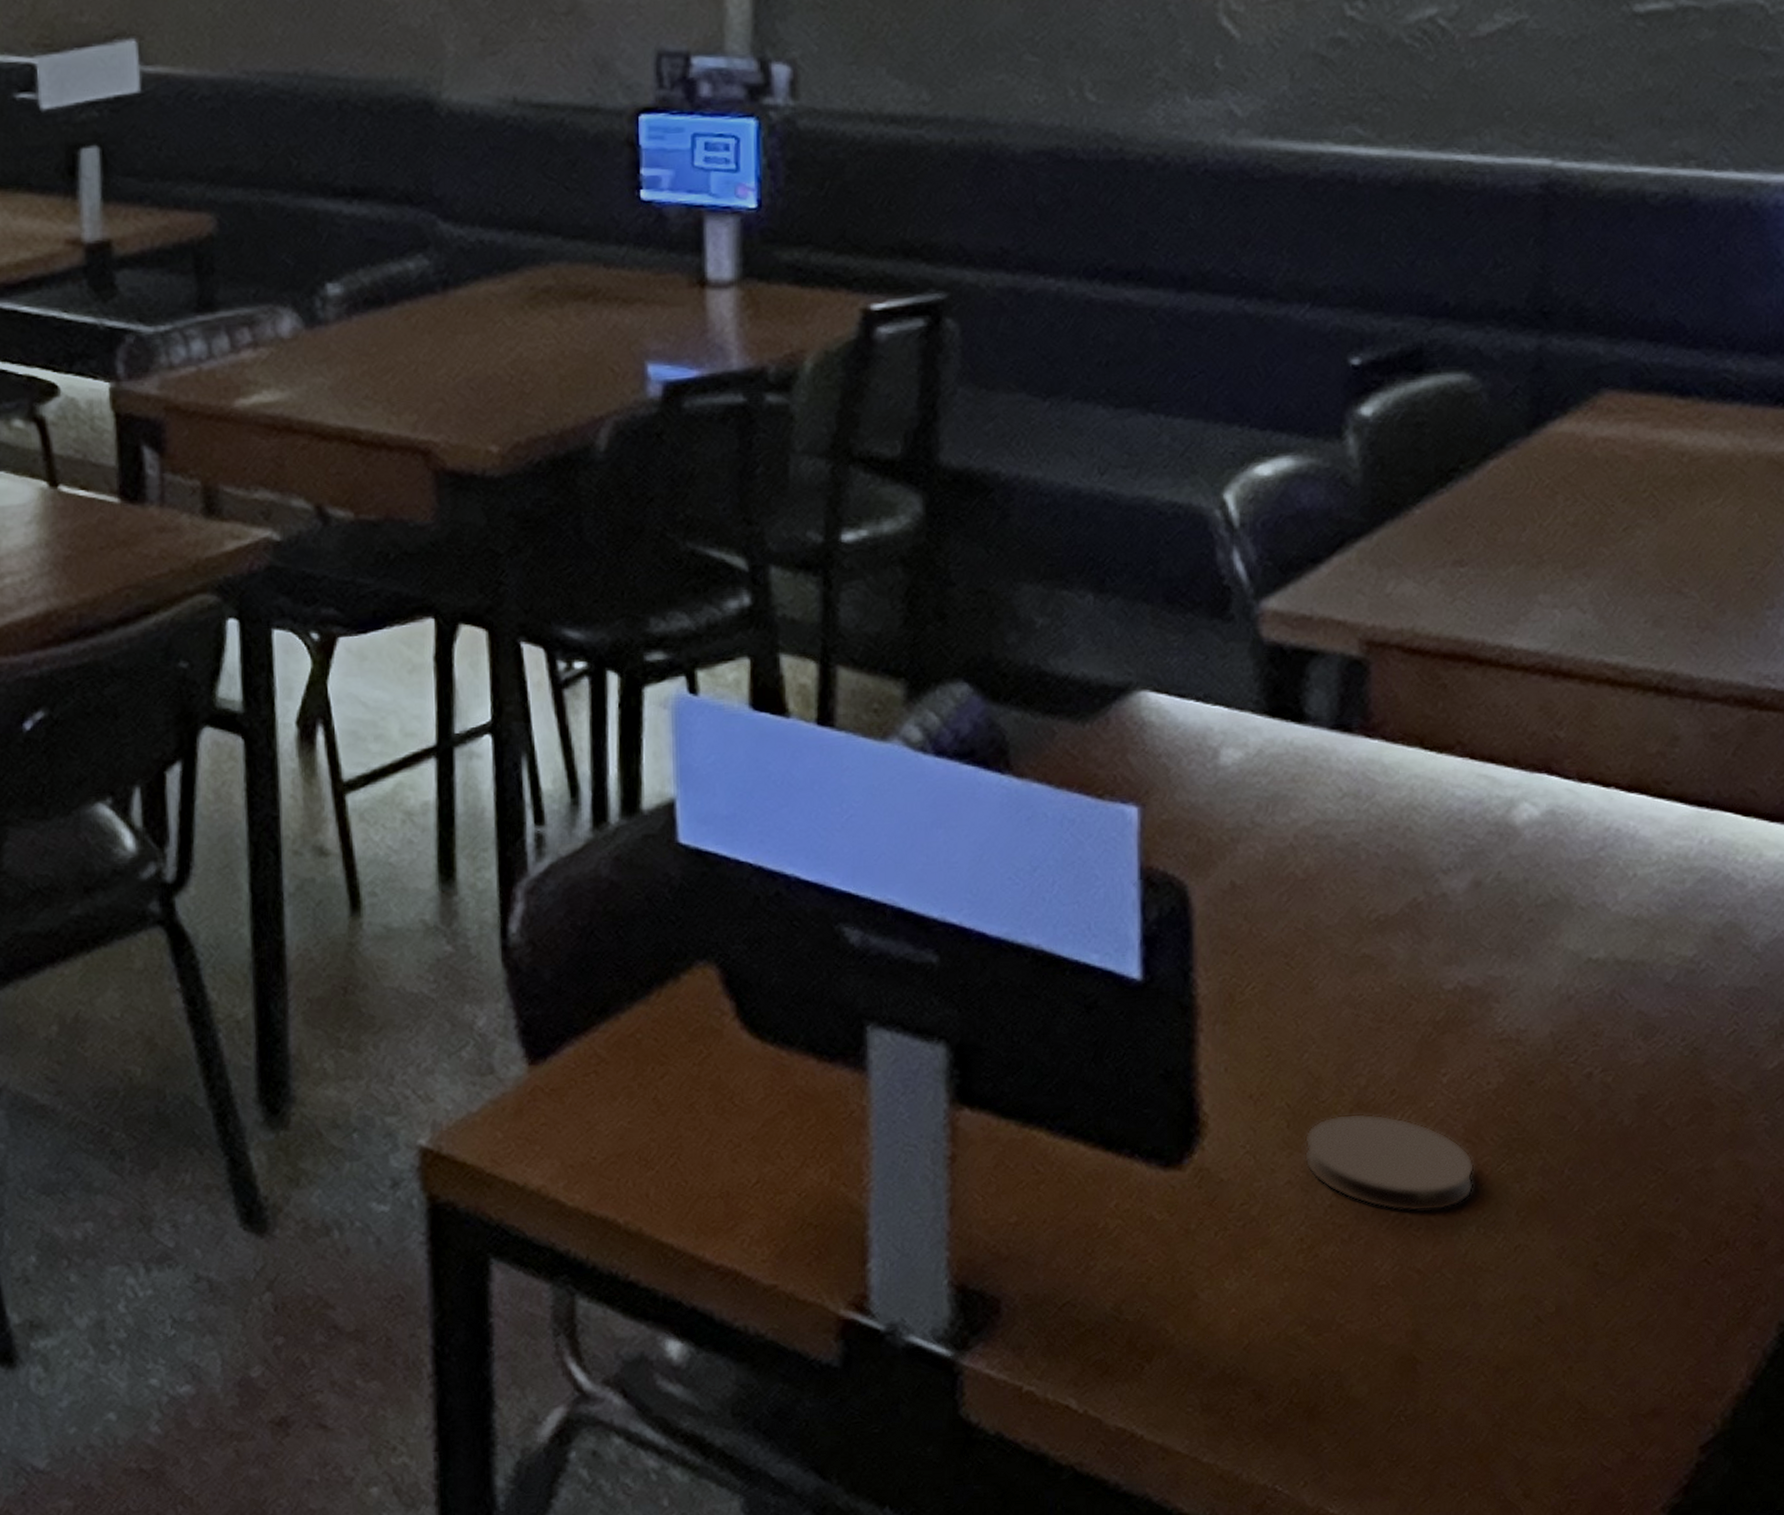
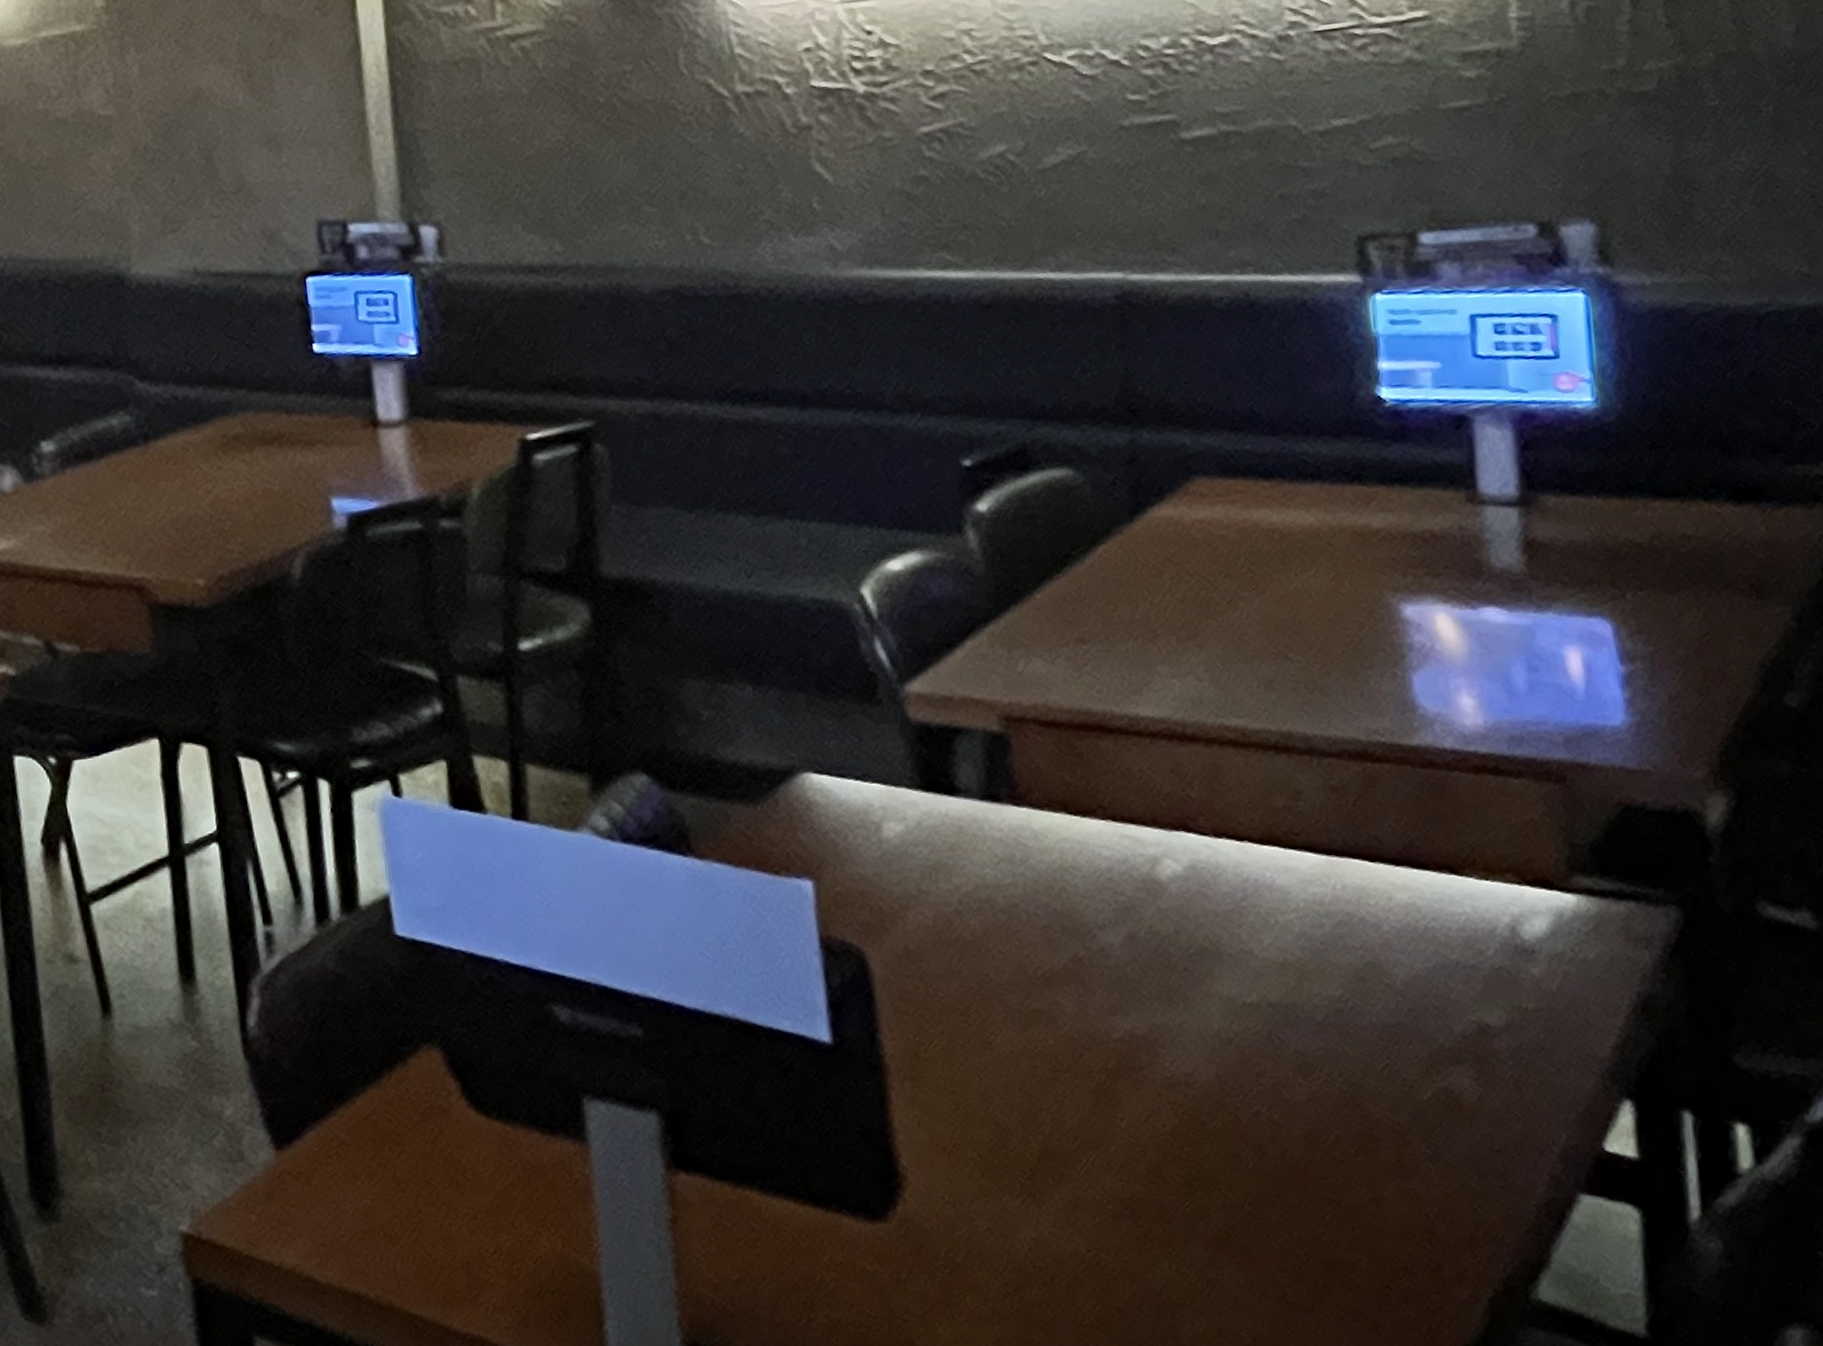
coaster: present [1304,1113,1475,1212] -> none [998,1159,1162,1253]

